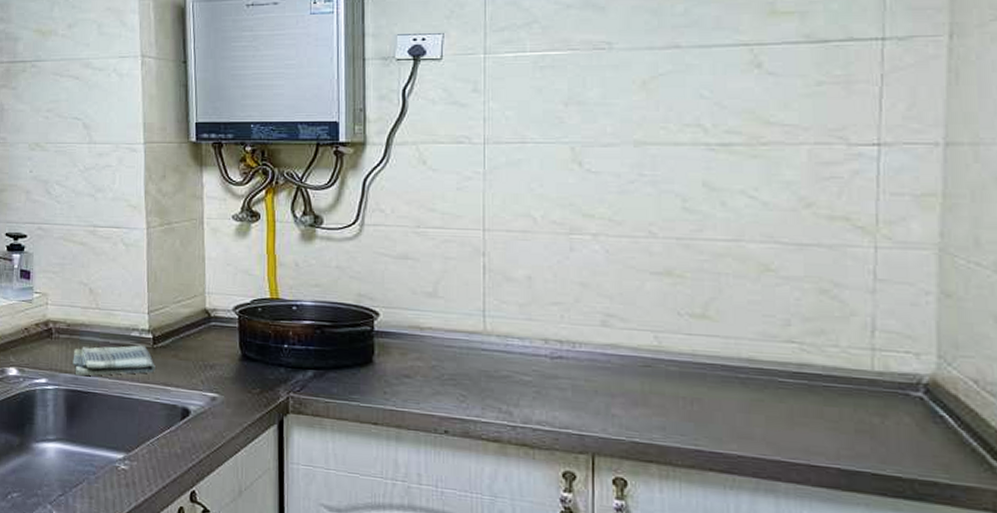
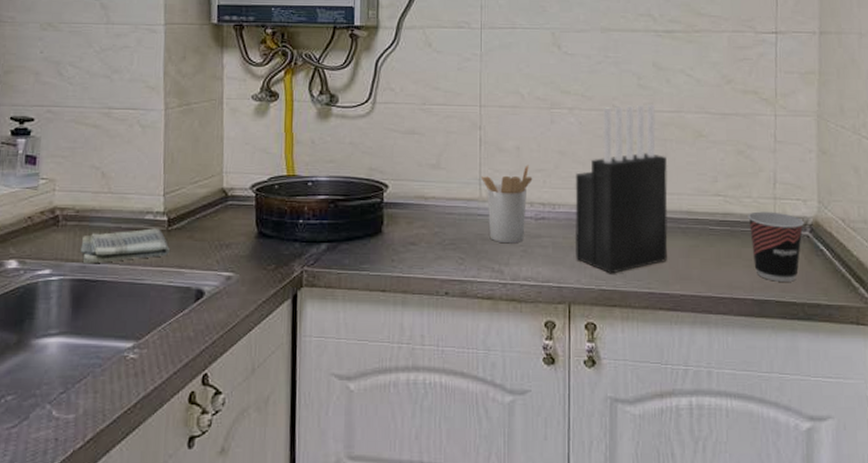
utensil holder: none [486,297,548,383] -> present [482,165,533,244]
knife block: none [599,231,722,426] -> present [574,104,668,274]
cup: none [833,364,916,452] -> present [748,211,804,282]

